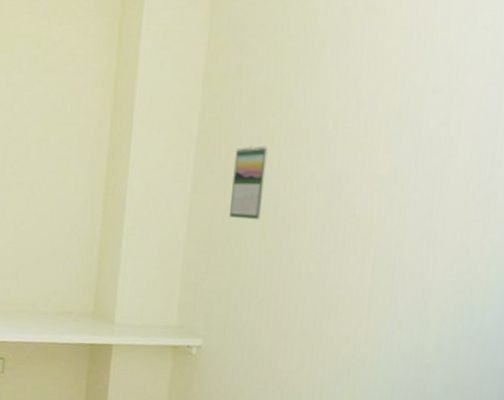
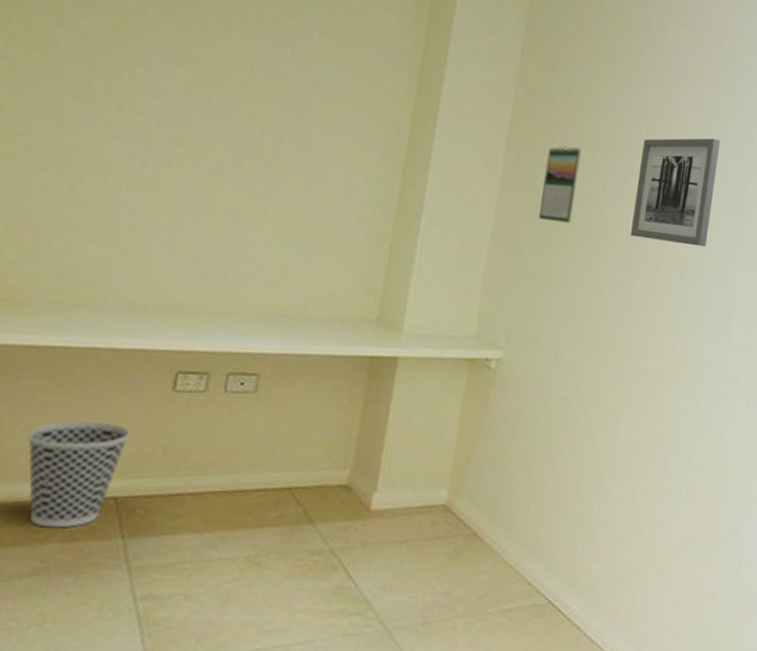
wall art: none [320,124,414,236] -> present [631,138,721,247]

